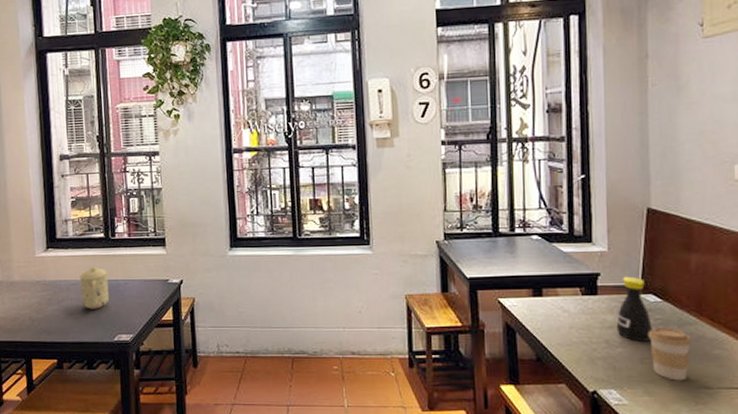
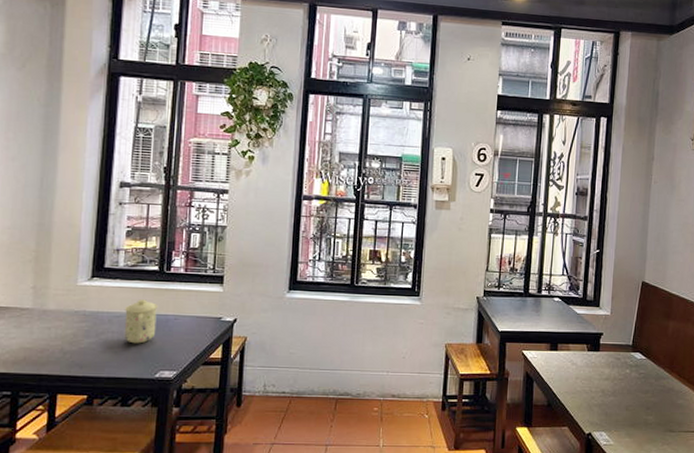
bottle: present [616,276,652,341] -> none [611,337,637,392]
coffee cup: present [648,328,692,381] -> none [633,381,664,425]

